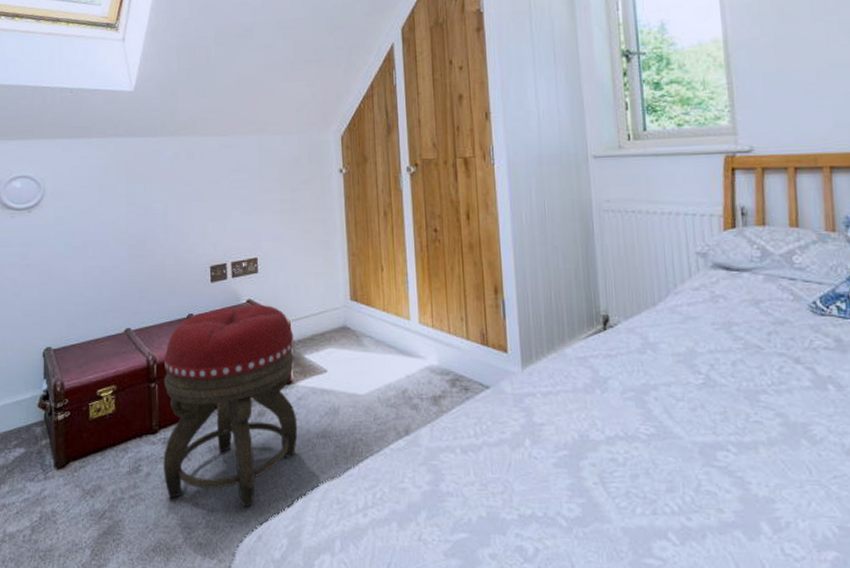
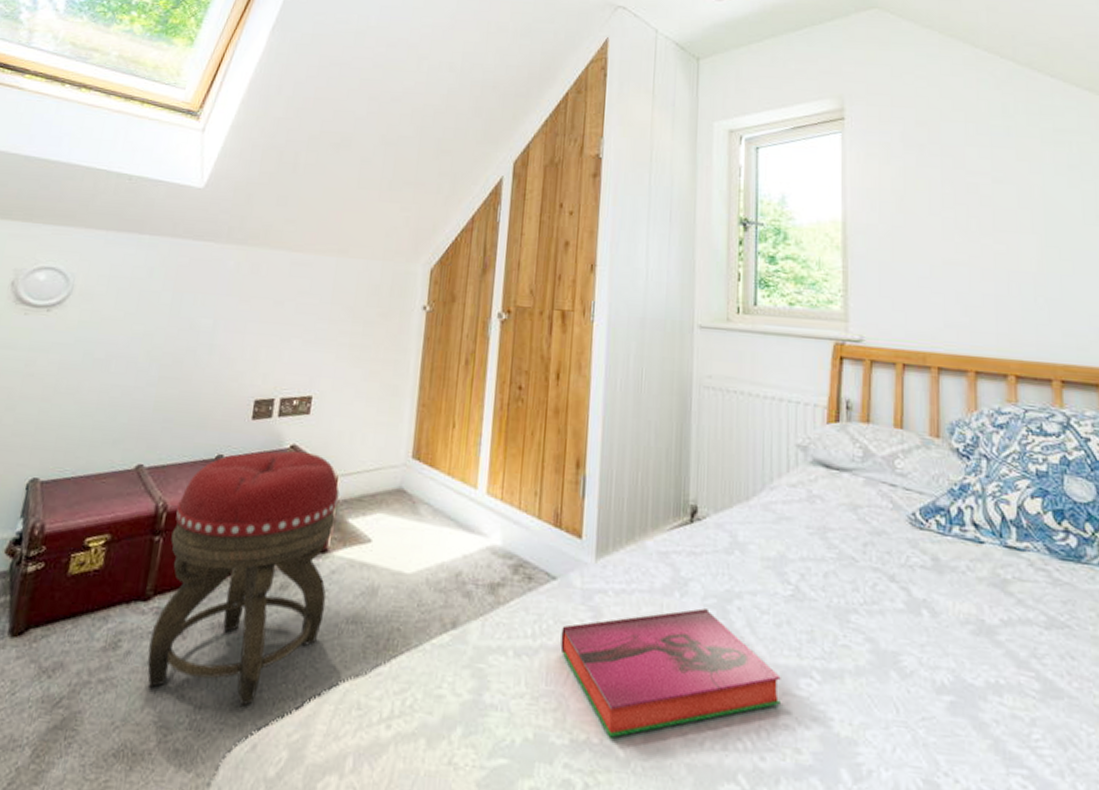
hardback book: none [499,401,701,511] -> present [560,608,781,738]

